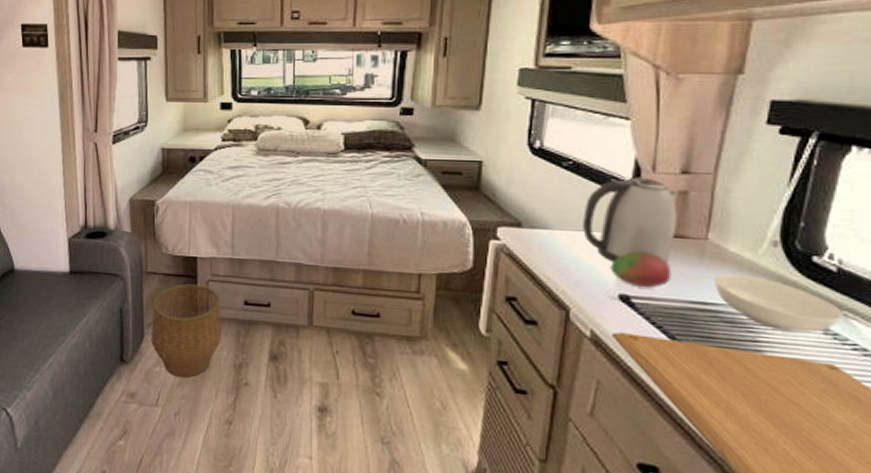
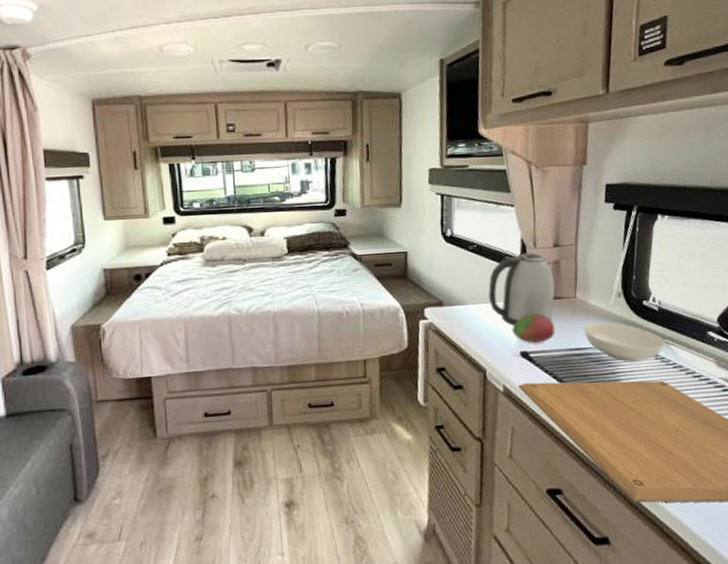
basket: present [151,283,223,378] -> none [106,404,185,505]

